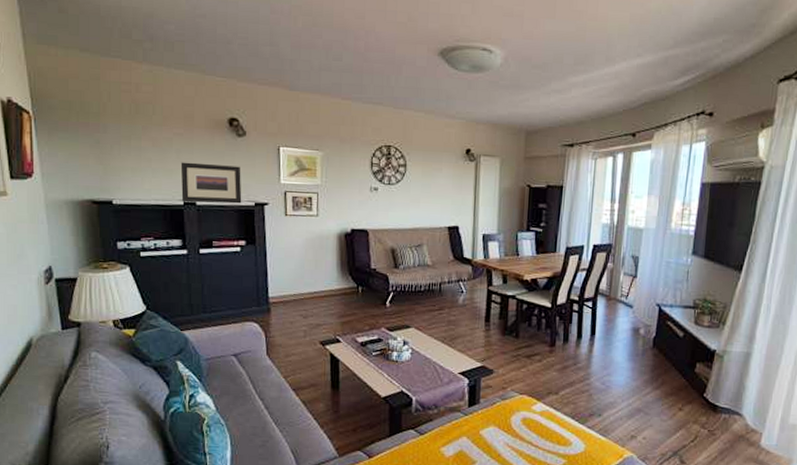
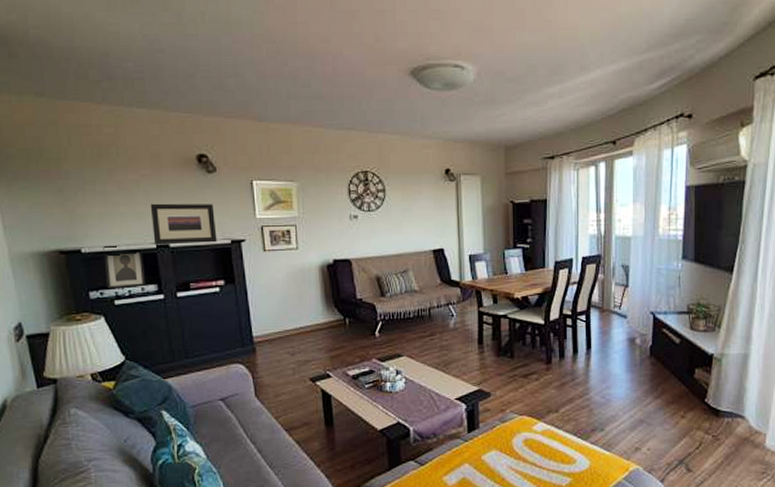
picture frame: none [133,199,172,241] -> present [103,245,147,289]

